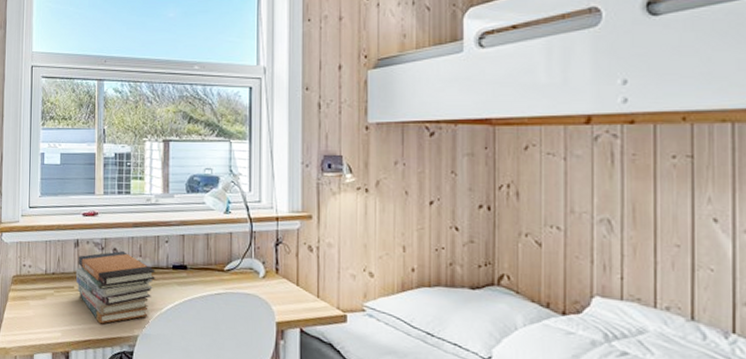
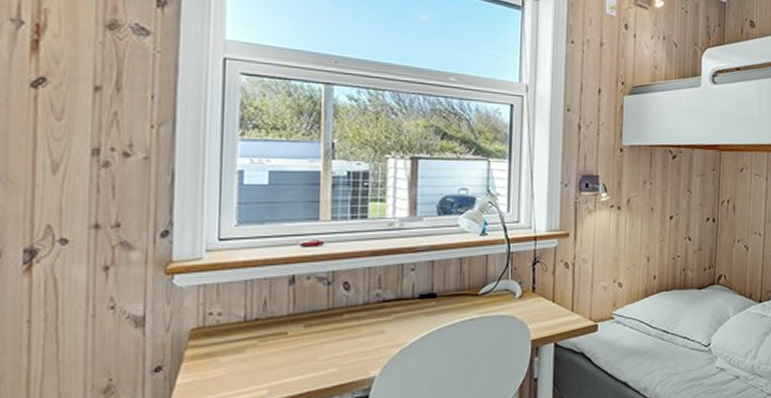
book stack: present [75,251,155,324] -> none [290,285,398,371]

